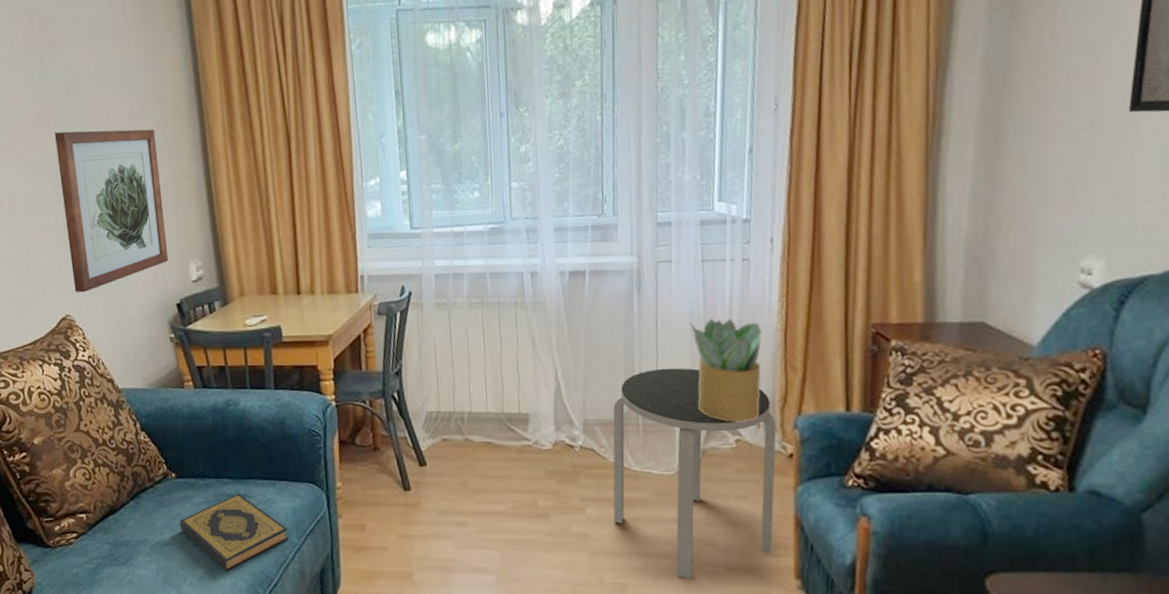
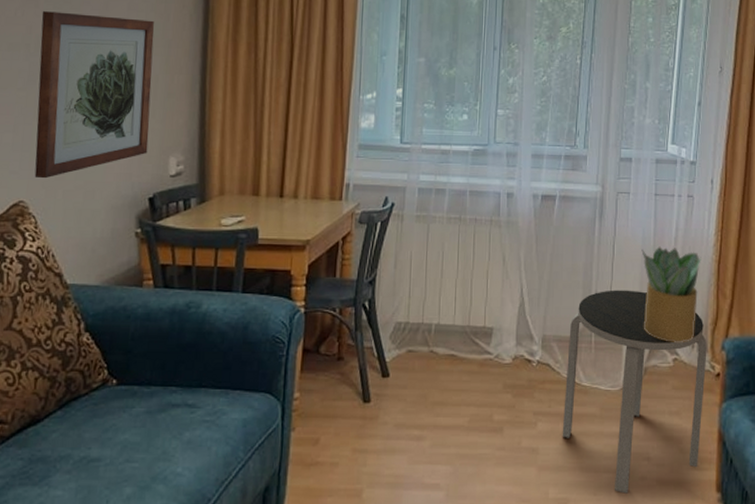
hardback book: present [179,493,289,572] -> none [111,403,235,491]

